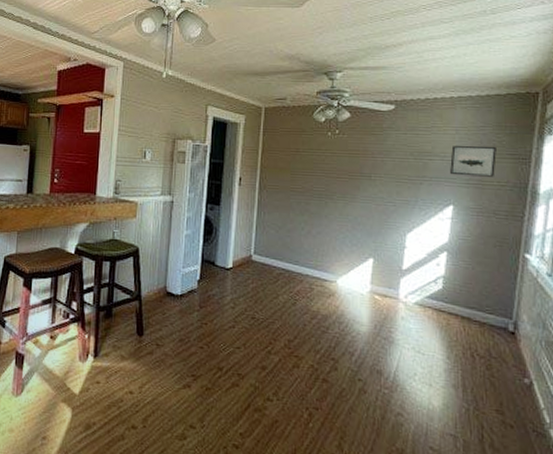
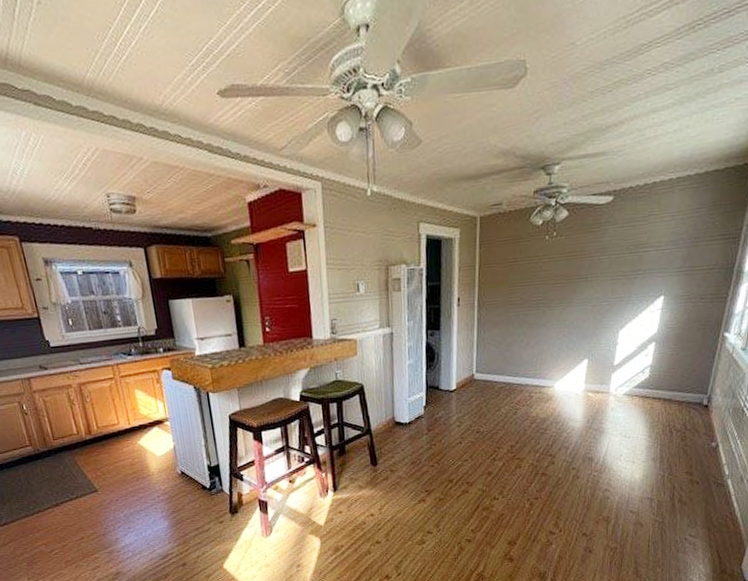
wall art: present [450,146,497,177] -> none [664,228,709,265]

